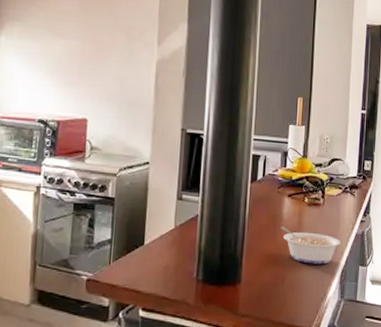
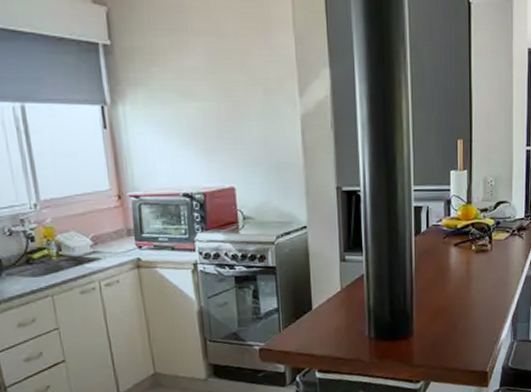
legume: present [280,226,340,264] -> none [449,276,511,310]

